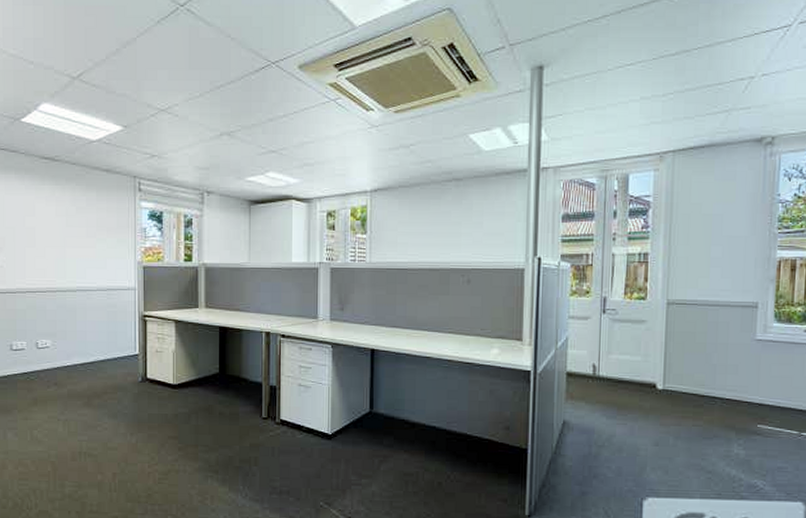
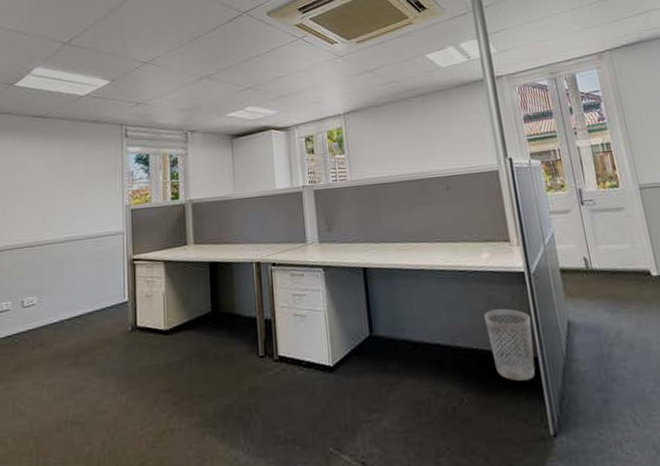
wastebasket: none [482,402,527,467] -> present [483,308,535,381]

